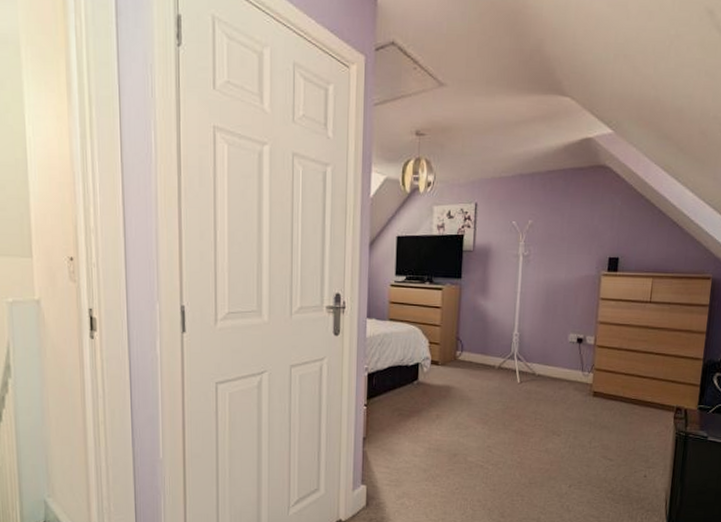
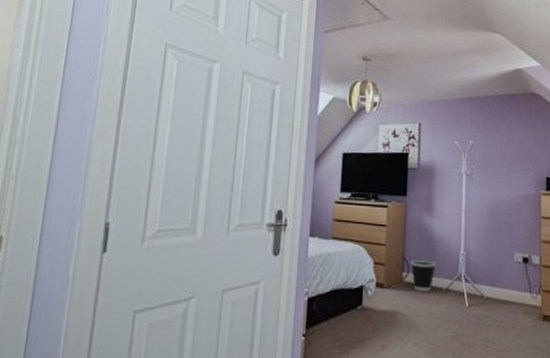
wastebasket: none [464,340,490,368] -> present [410,260,437,291]

